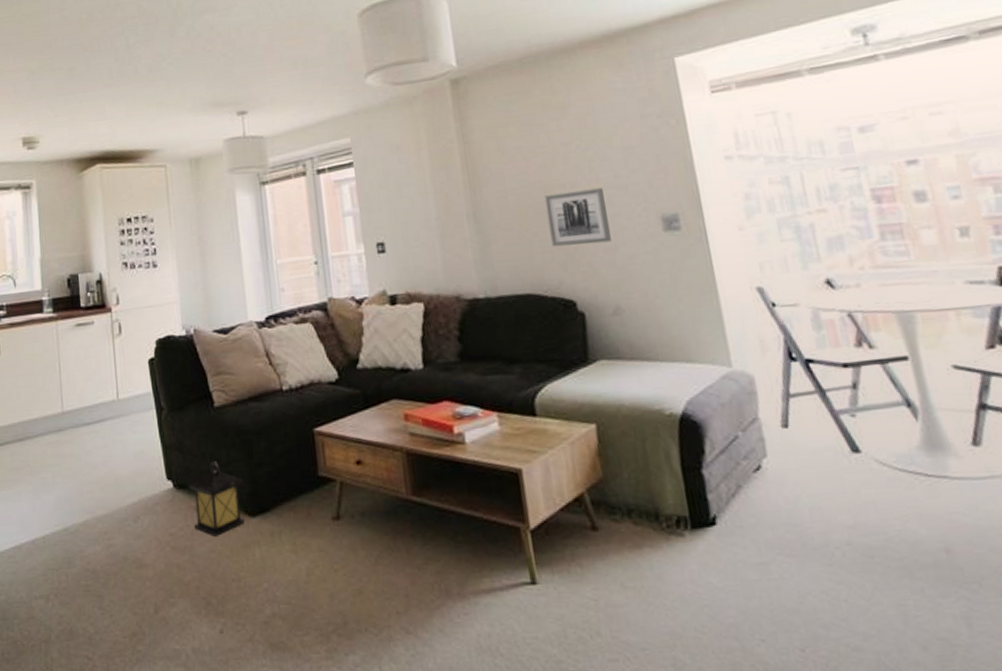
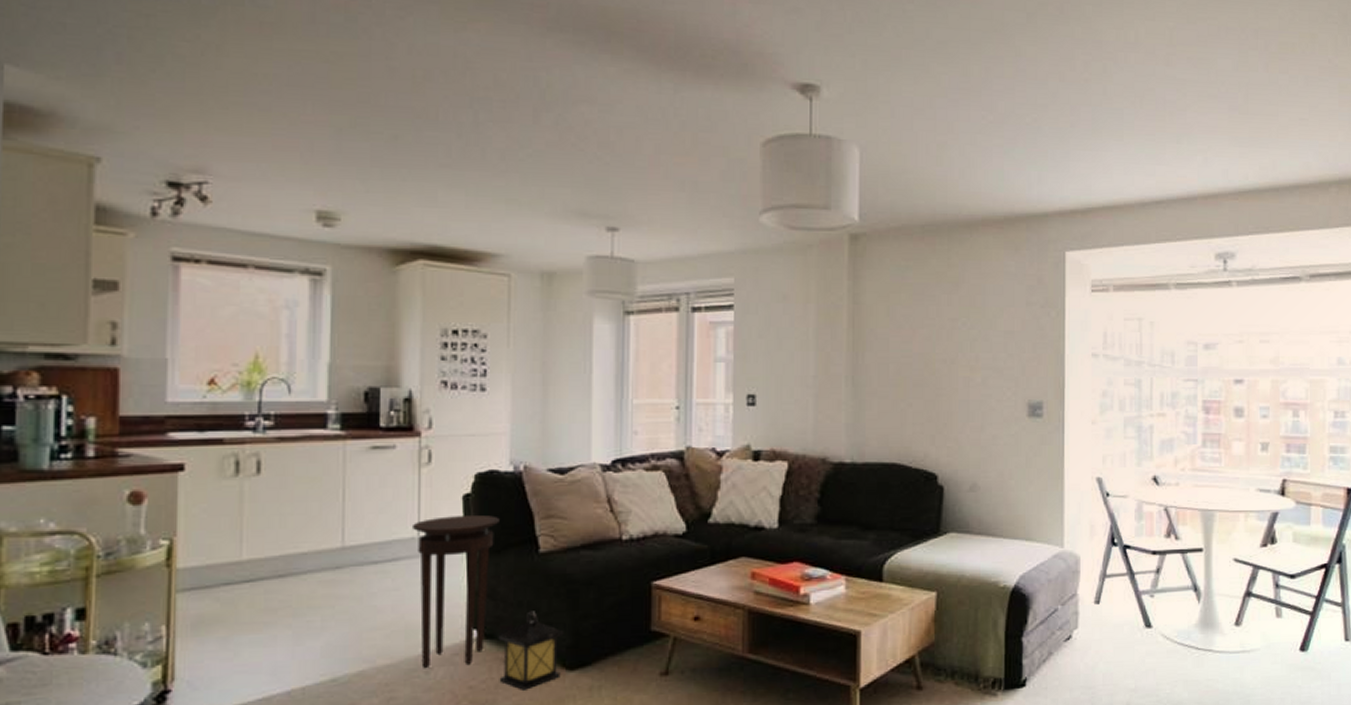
stool: none [111,376,179,517] -> present [411,515,499,668]
wall art: present [544,188,612,247] -> none [924,367,981,421]

